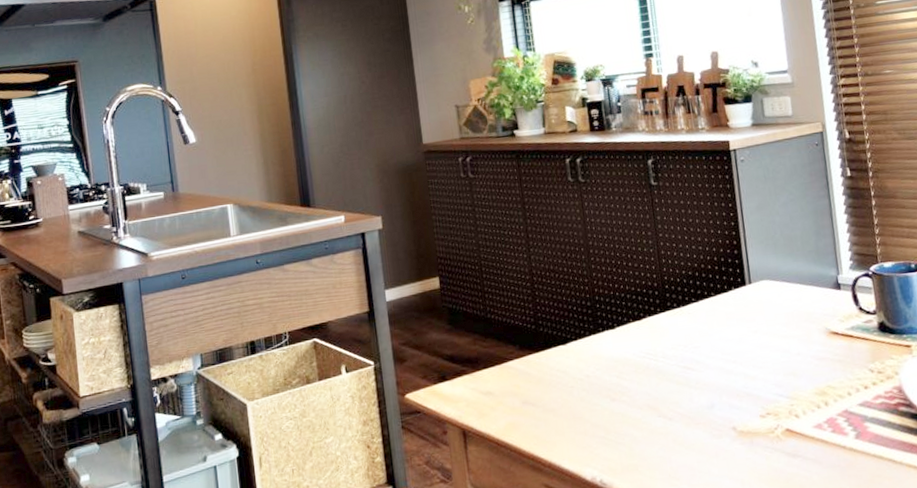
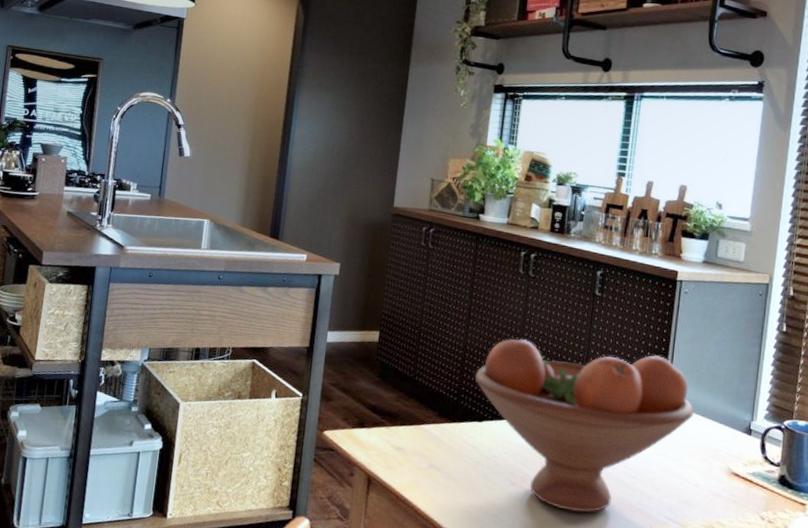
fruit bowl: none [549,231,779,414] -> present [475,338,694,513]

